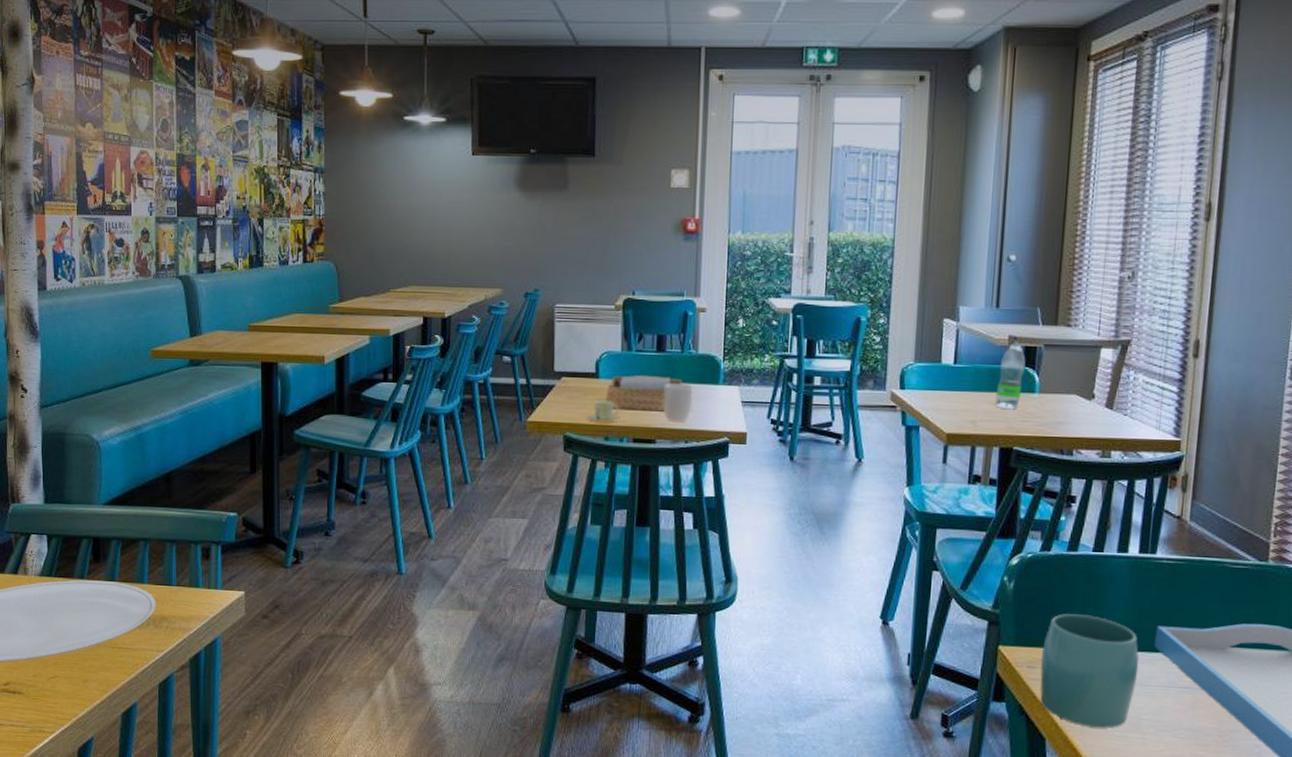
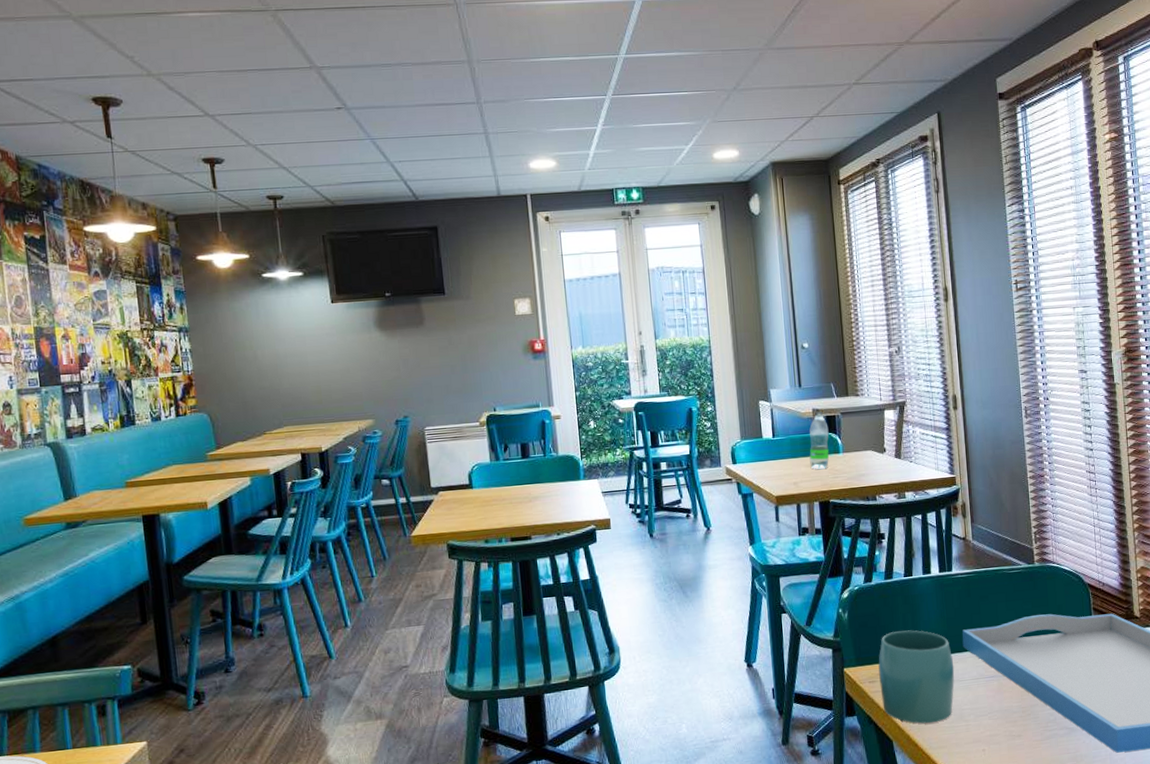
cup and saucer: present [586,400,620,423] -> none [465,507,497,528]
napkin holder: present [606,375,683,412] -> none [481,479,548,515]
cup: present [663,383,693,423] -> none [532,483,559,519]

